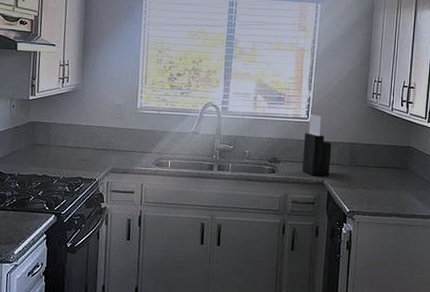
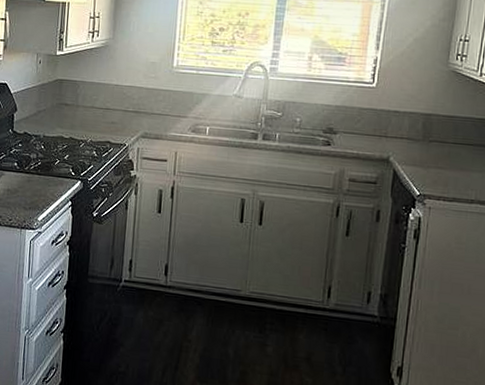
knife block: present [302,115,332,176] -> none [363,79,401,152]

